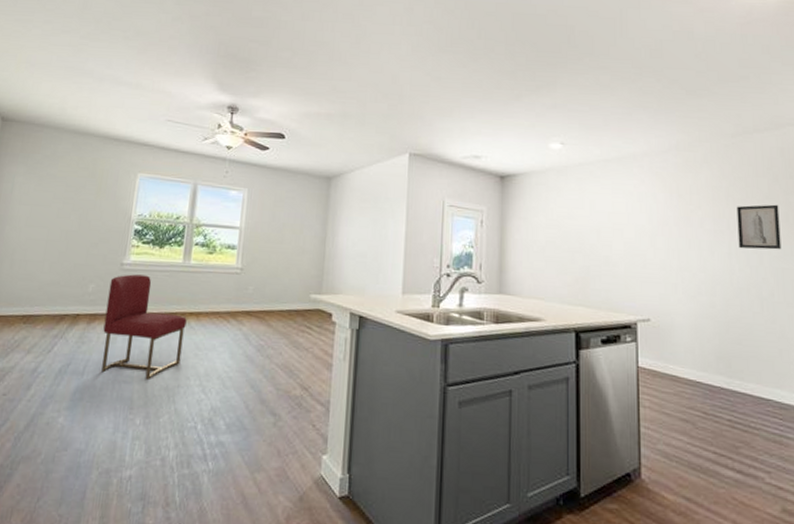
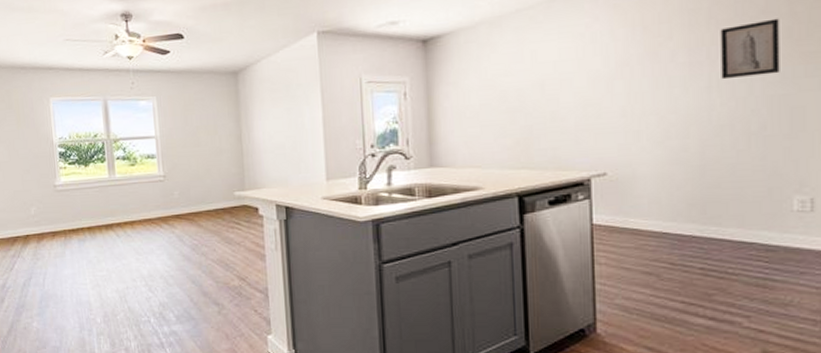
chair: present [101,274,187,381] -> none [48,193,125,286]

